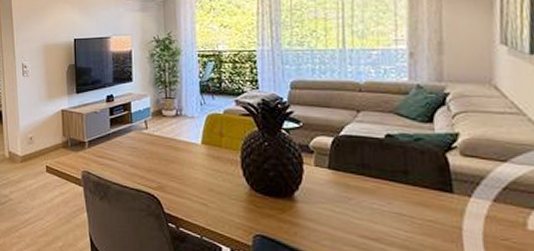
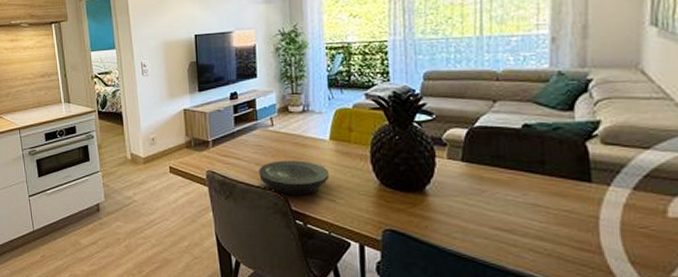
plate: none [133,163,202,198] -> present [259,160,330,195]

